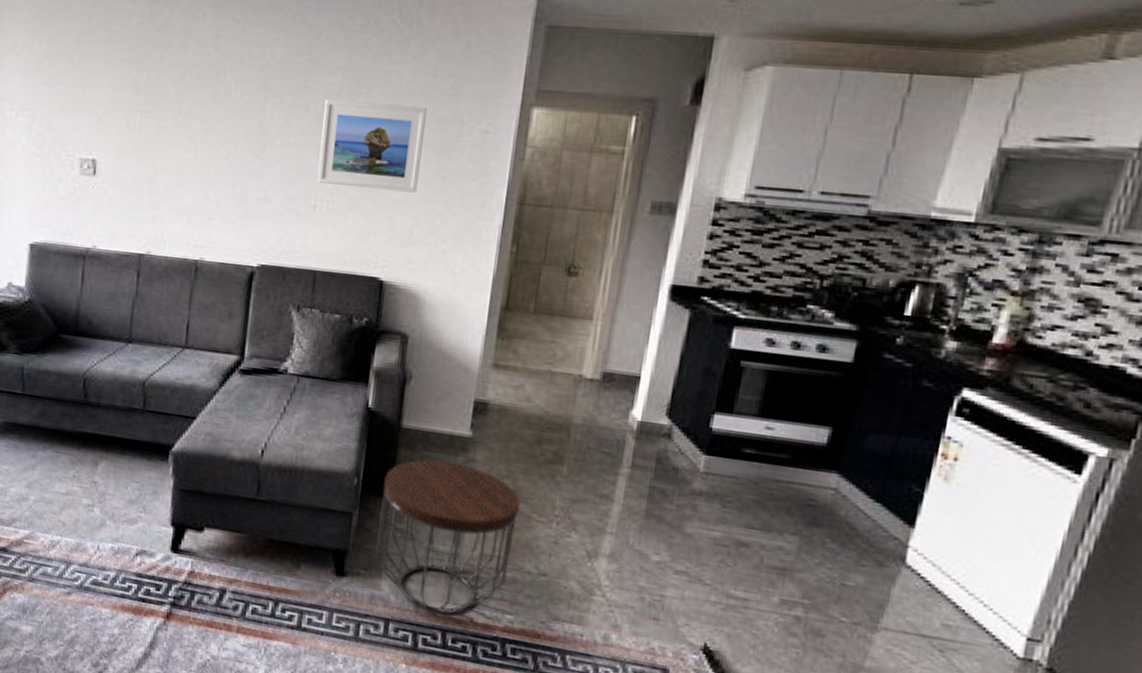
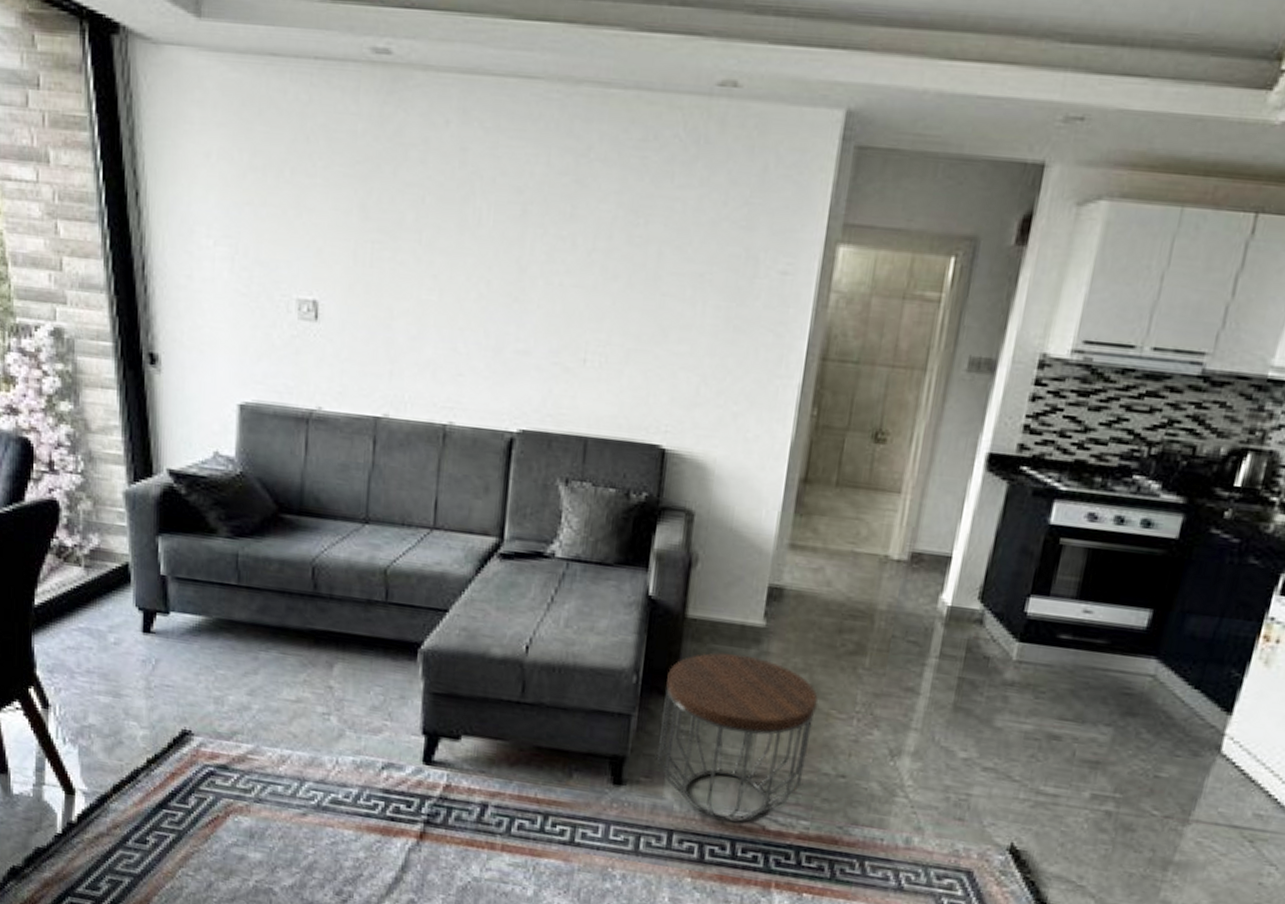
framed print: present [317,98,427,193] -> none [587,229,716,345]

